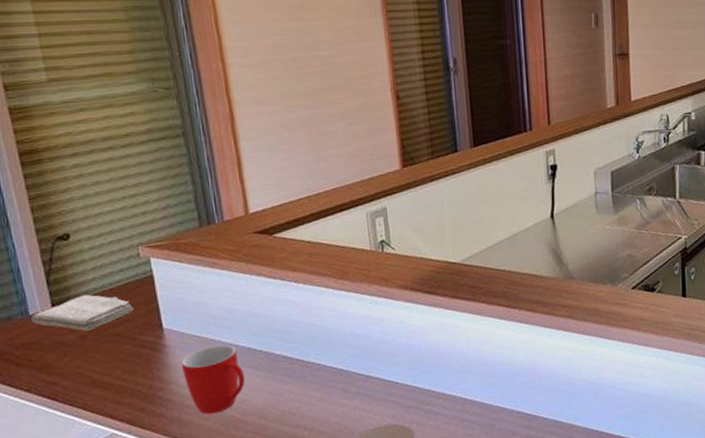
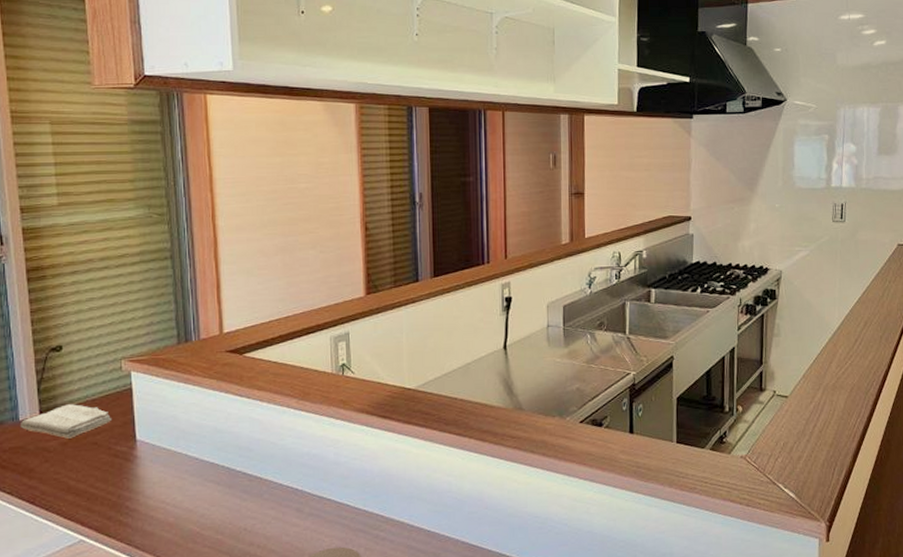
mug: present [180,344,245,414] -> none [149,458,206,526]

